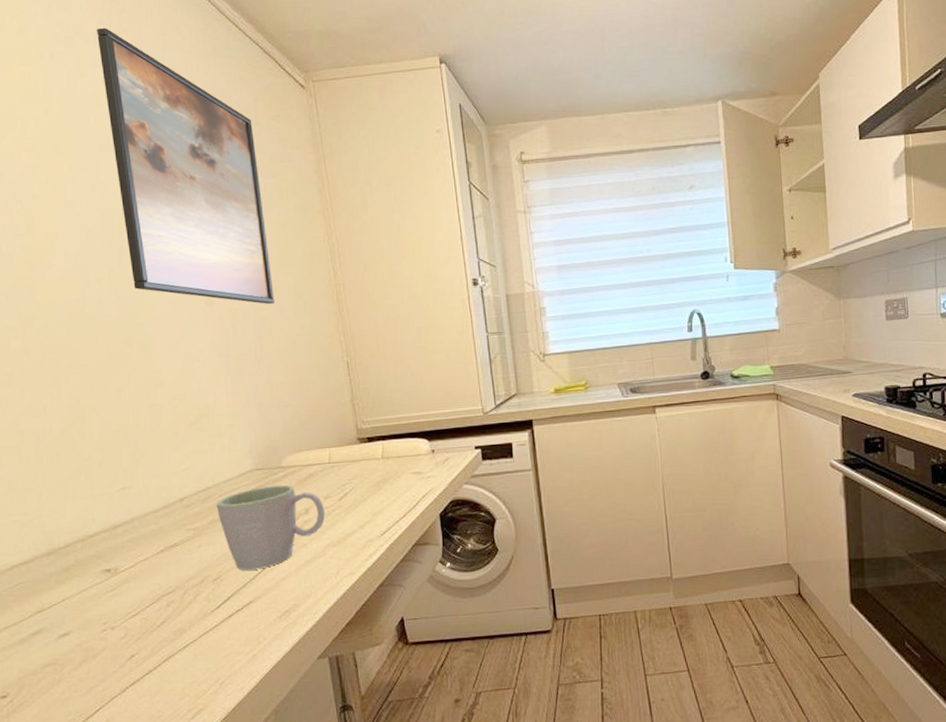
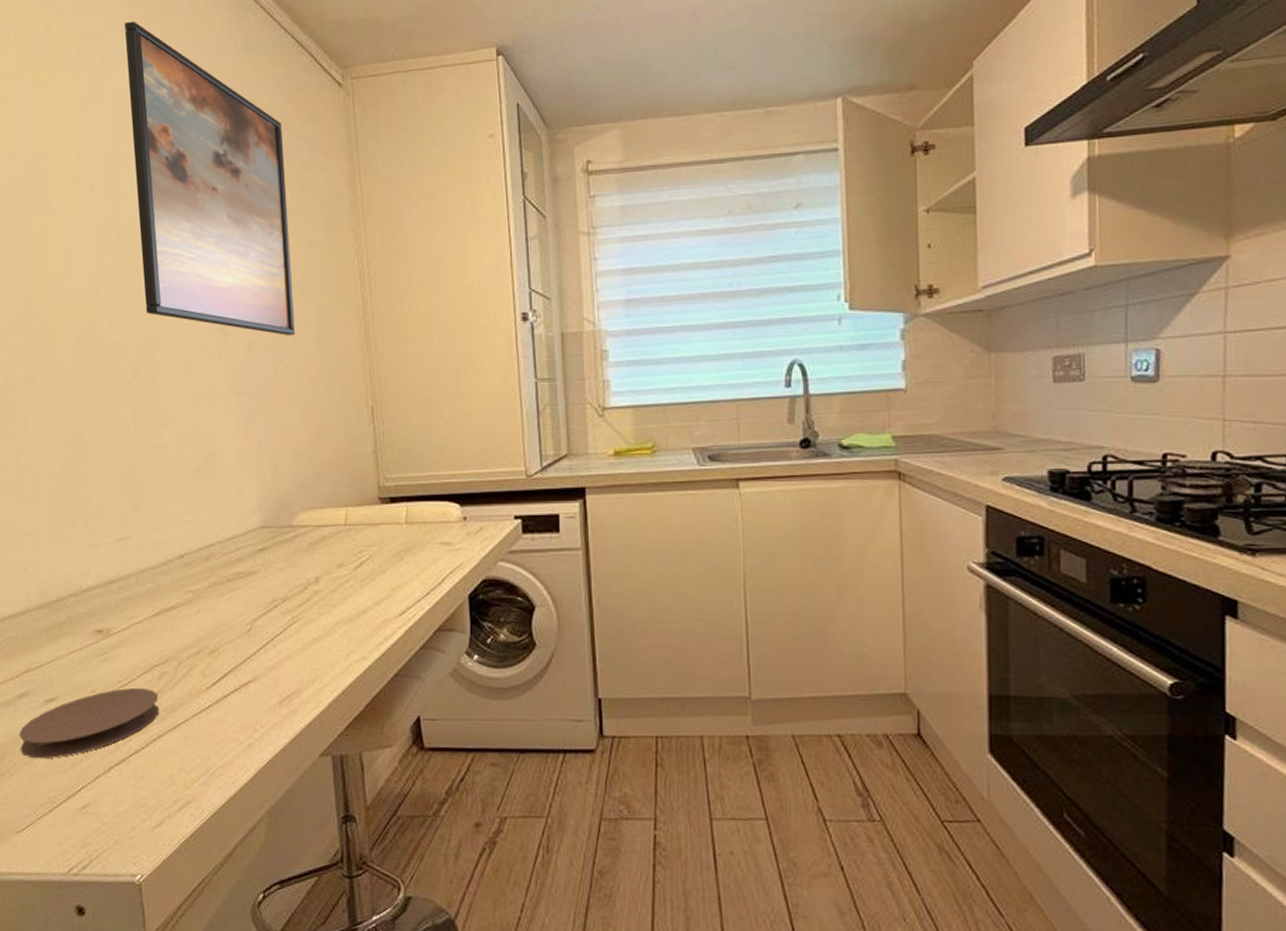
coaster: none [35,616,168,688] -> present [19,687,159,759]
mug: present [216,484,325,571] -> none [218,547,338,644]

